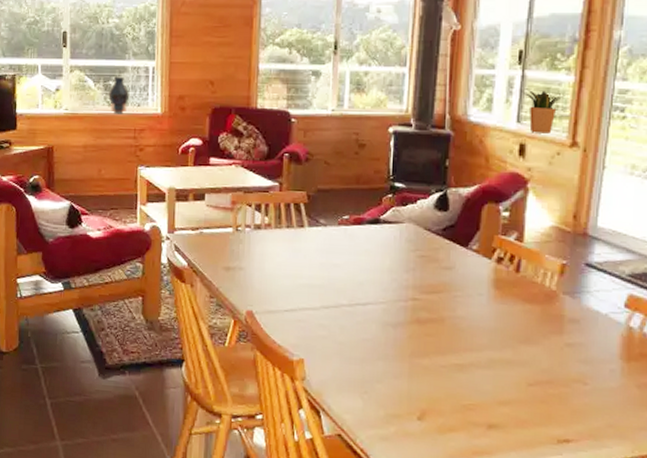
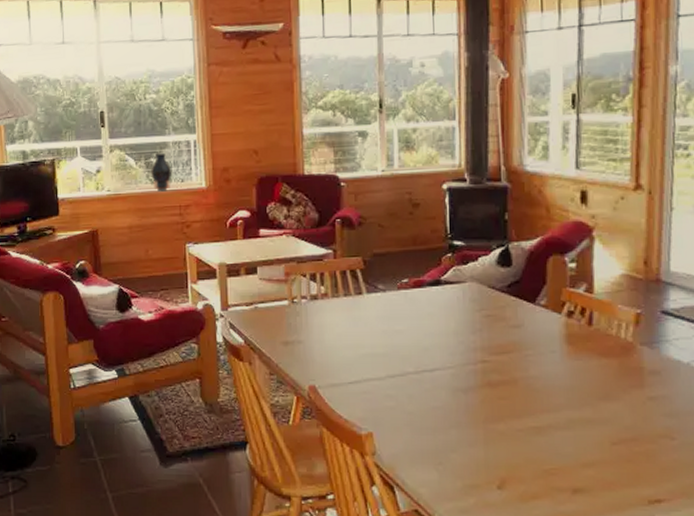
potted plant: present [523,88,565,134] -> none [580,133,624,179]

